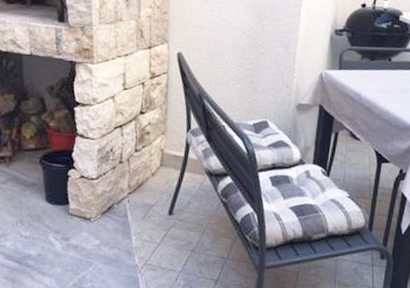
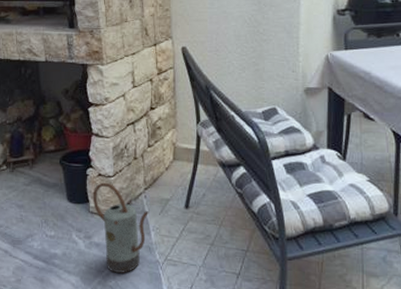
watering can: none [73,184,132,276] -> present [92,182,150,273]

